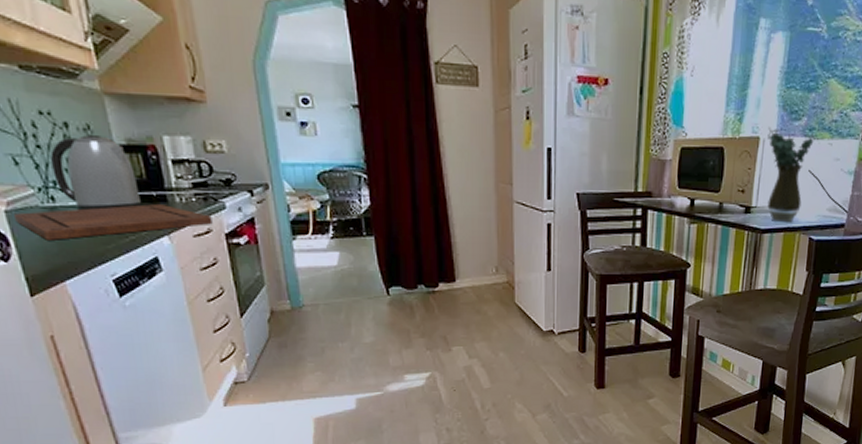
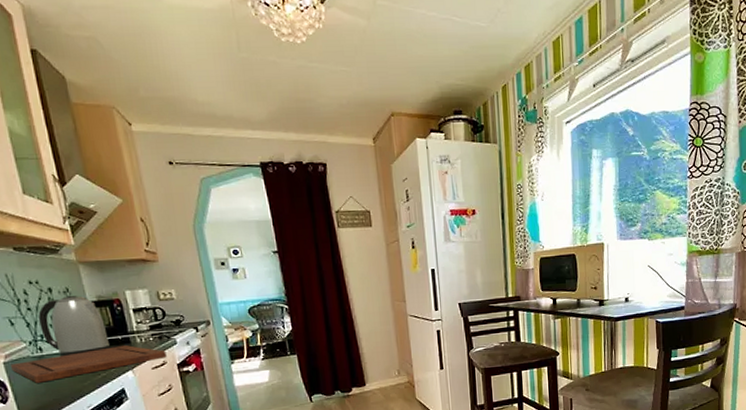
vase: present [767,127,814,223] -> none [610,234,649,311]

